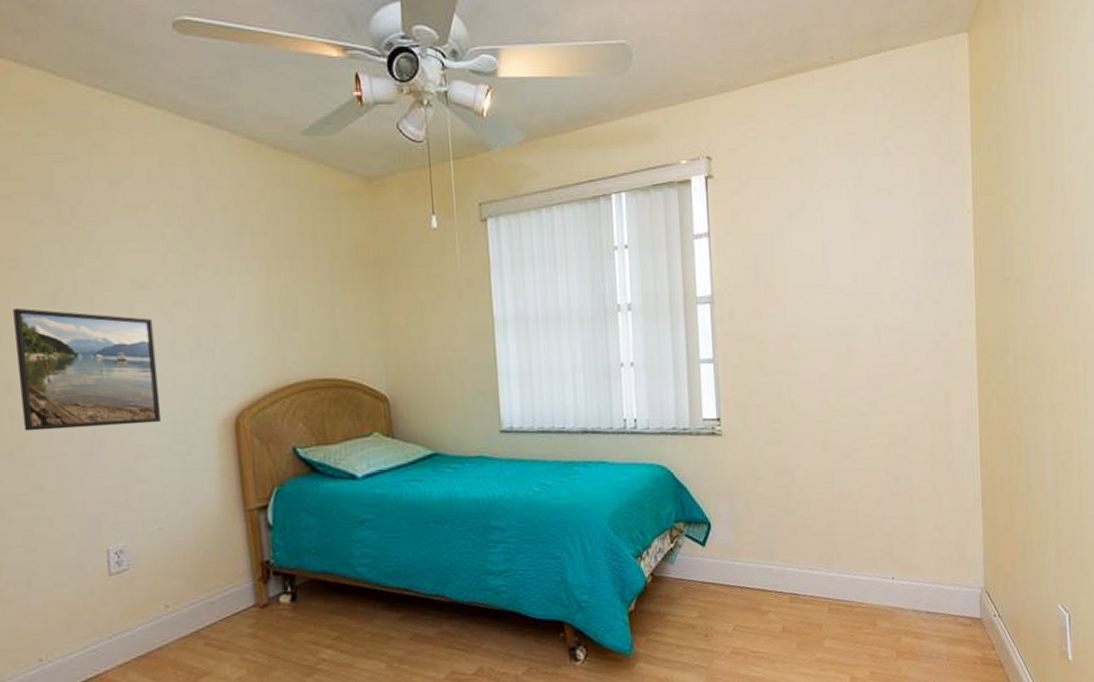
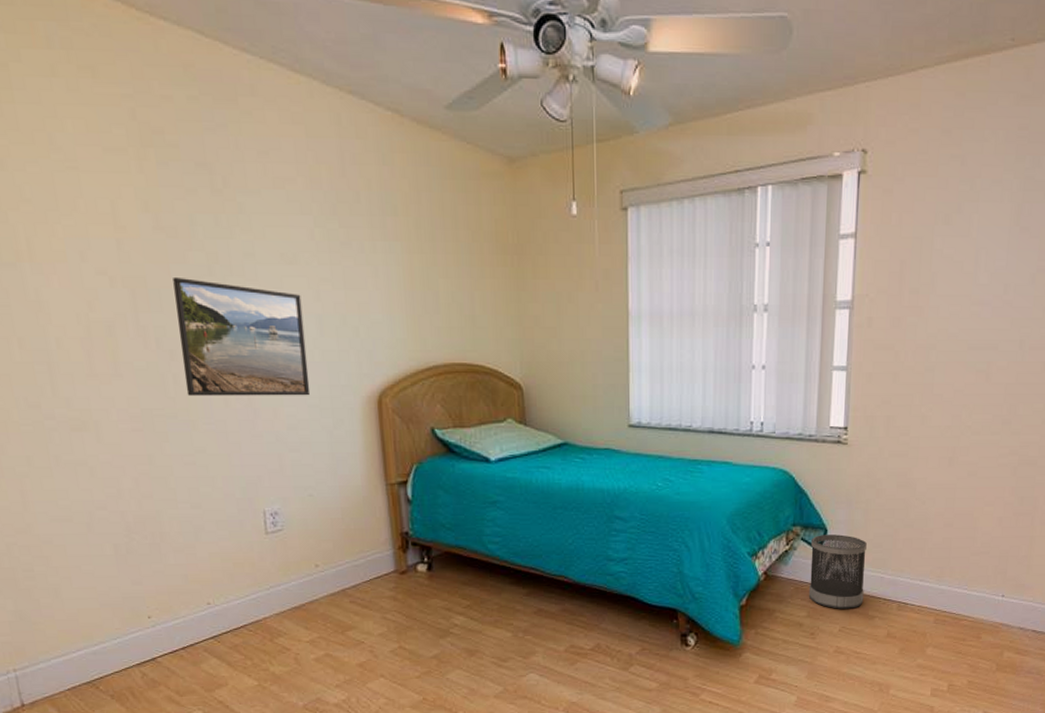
wastebasket: none [696,527,755,607] -> present [808,534,867,609]

